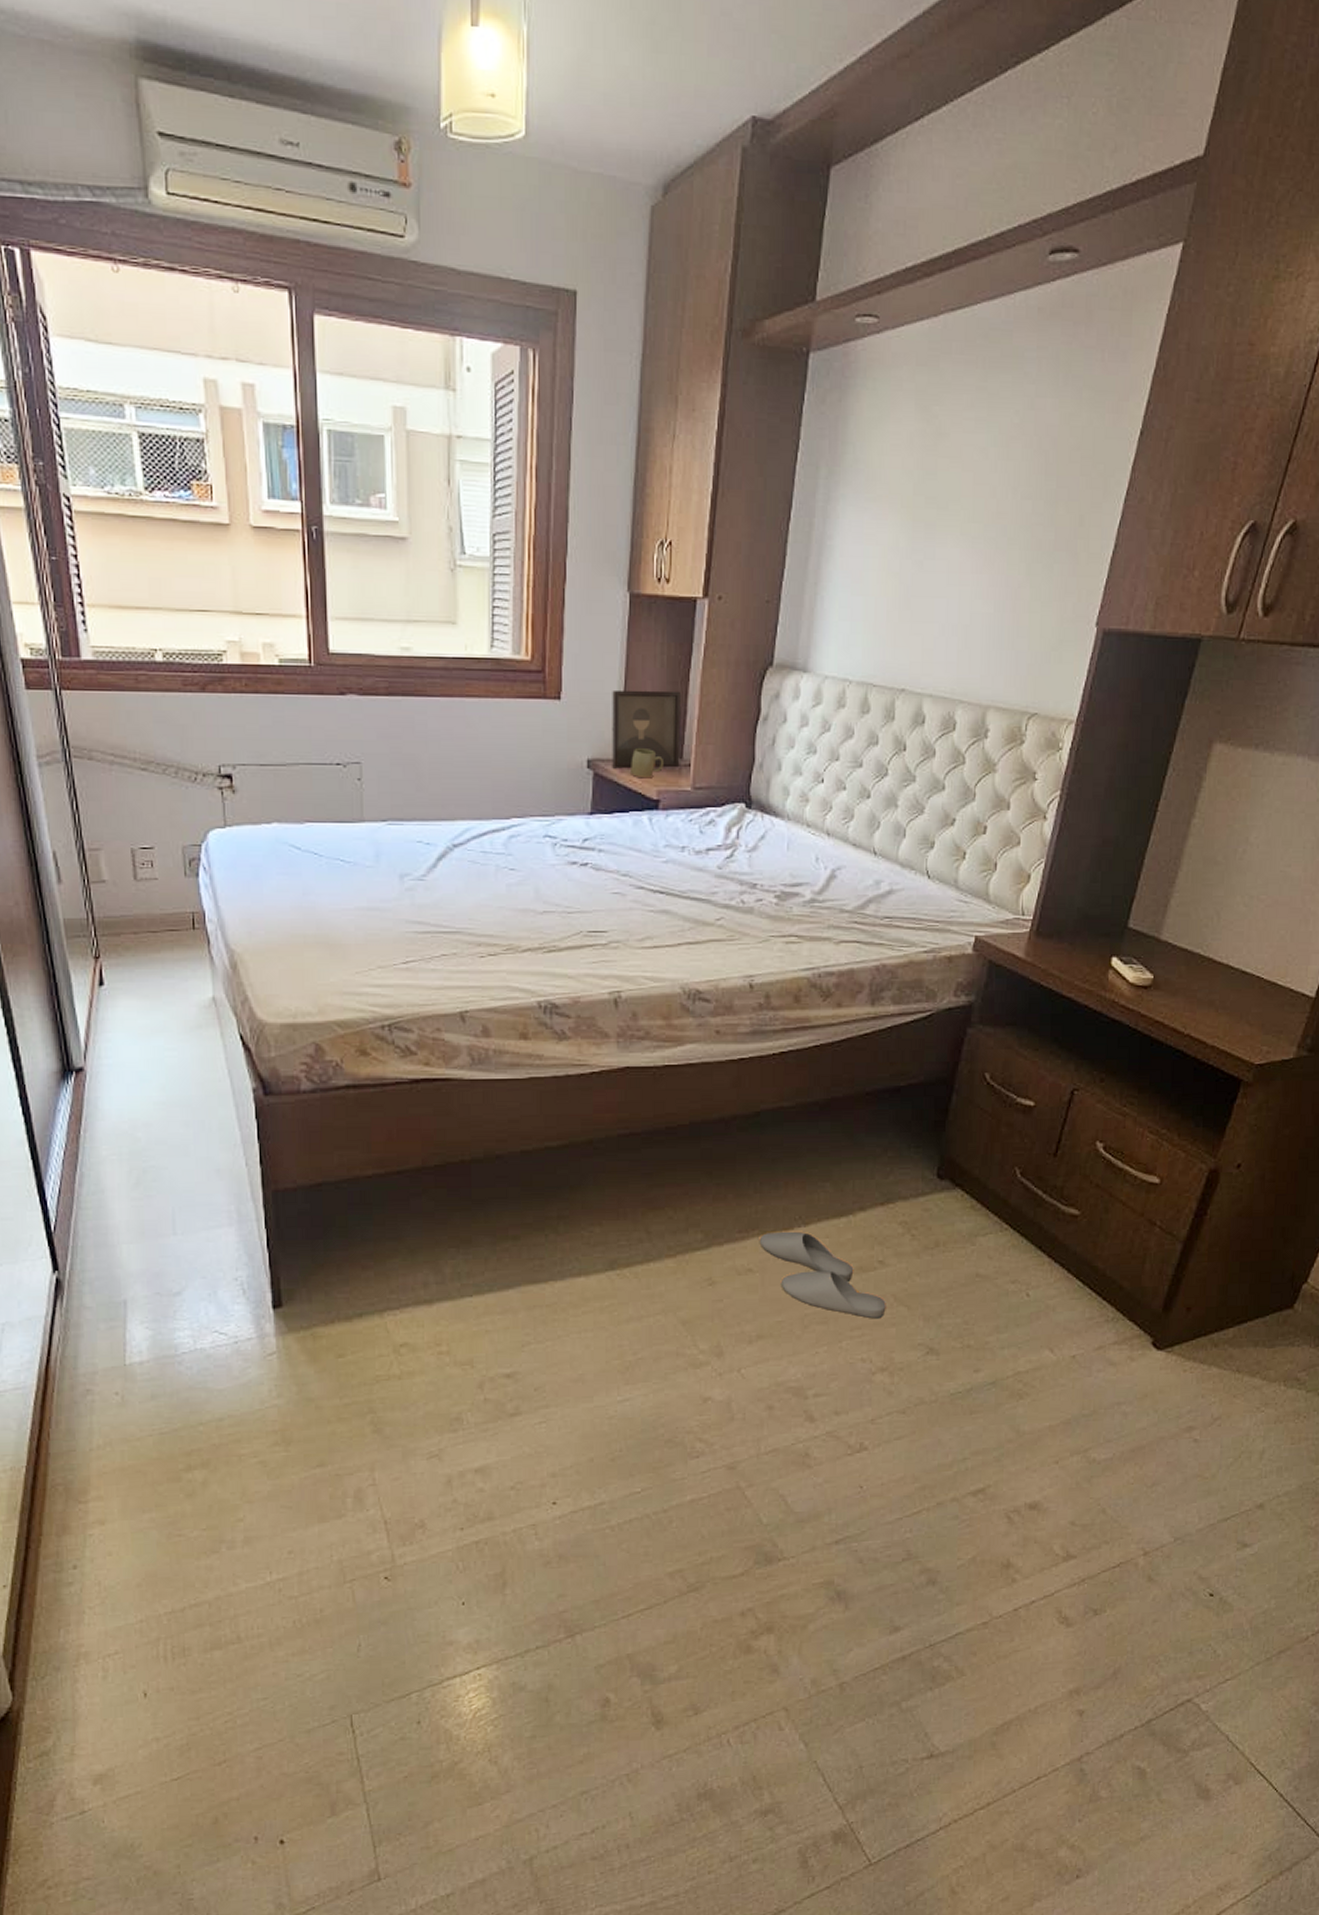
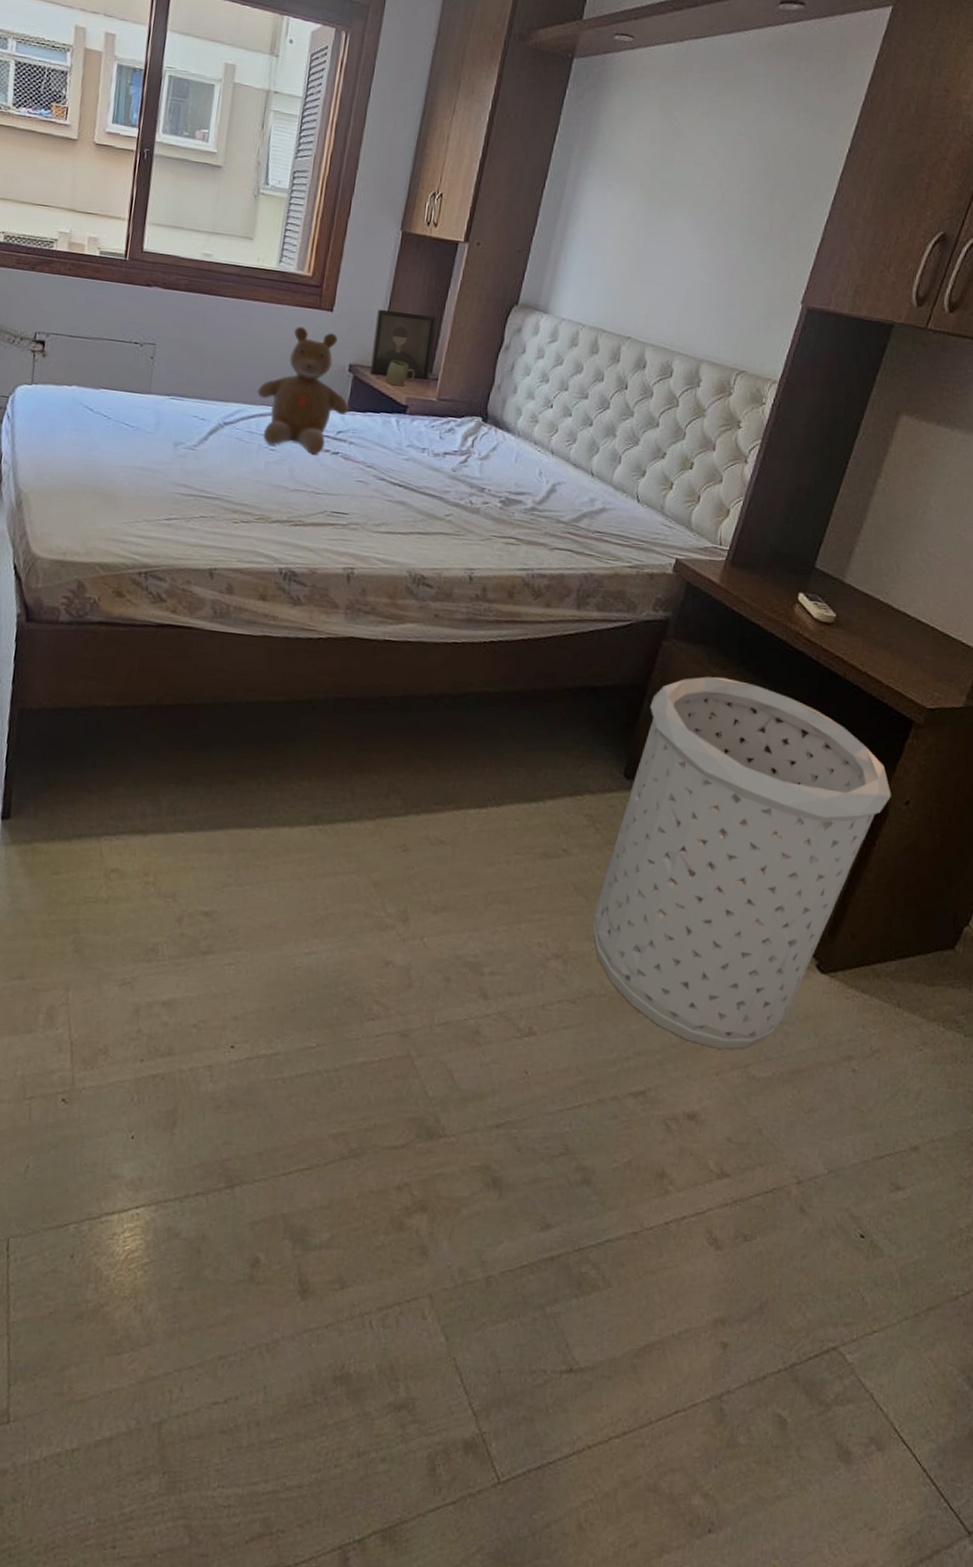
stuffed bear: none [486,721,594,869] -> present [257,326,350,455]
slippers: present [759,1231,886,1319] -> none [453,808,566,906]
laundry basket: none [917,1059,1221,1438] -> present [593,676,891,1050]

